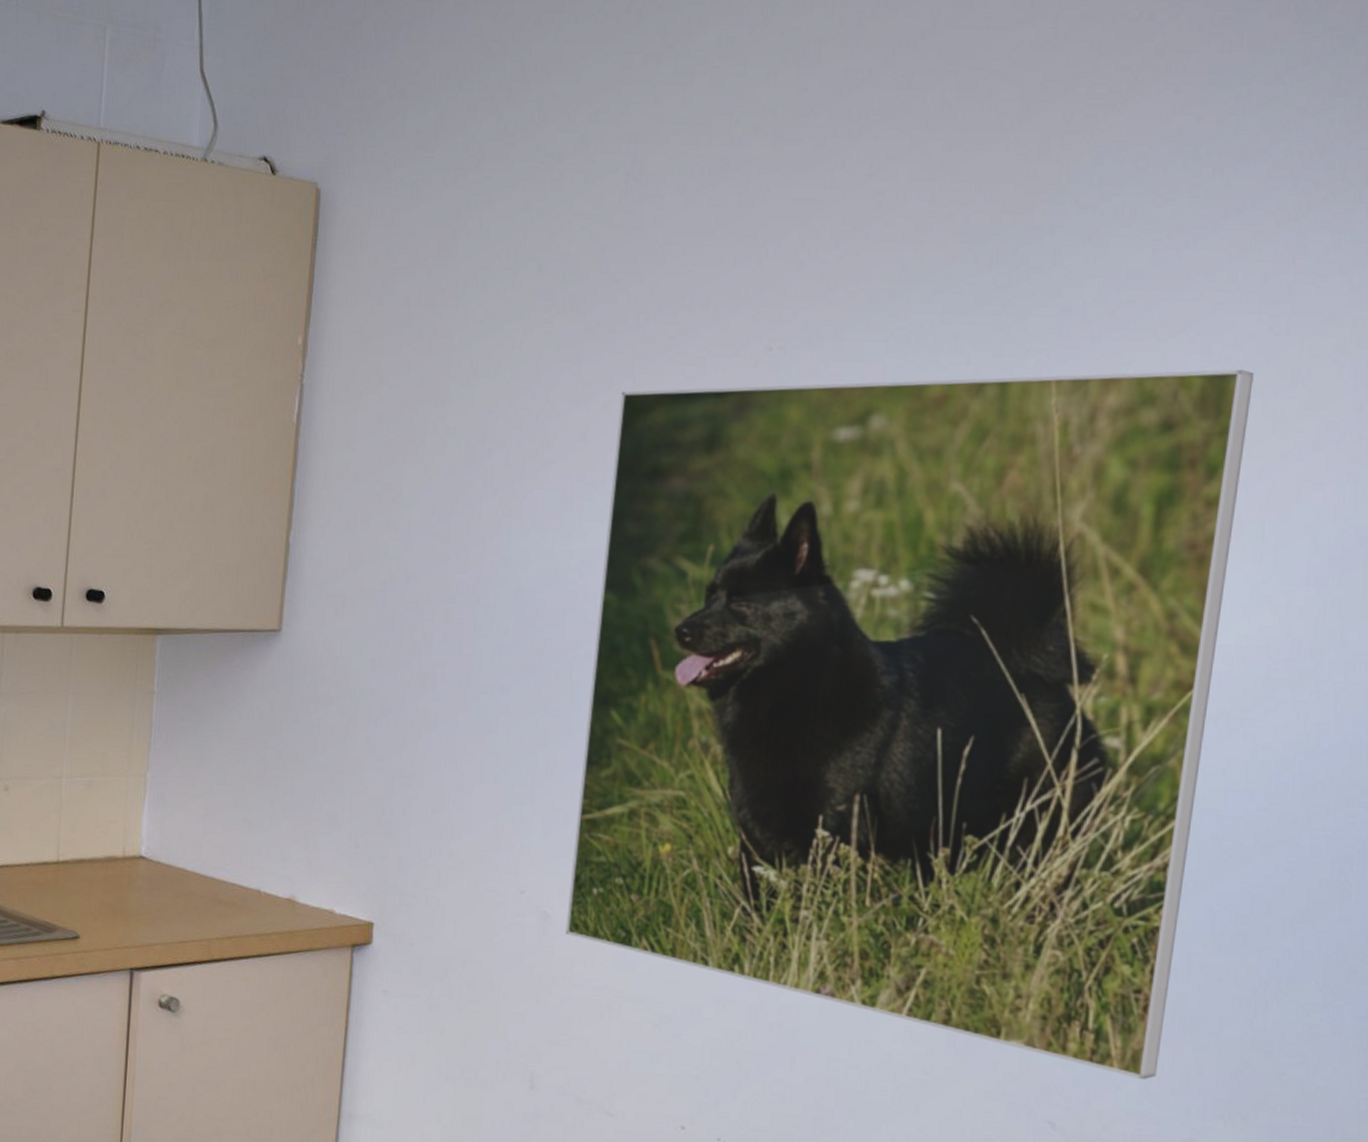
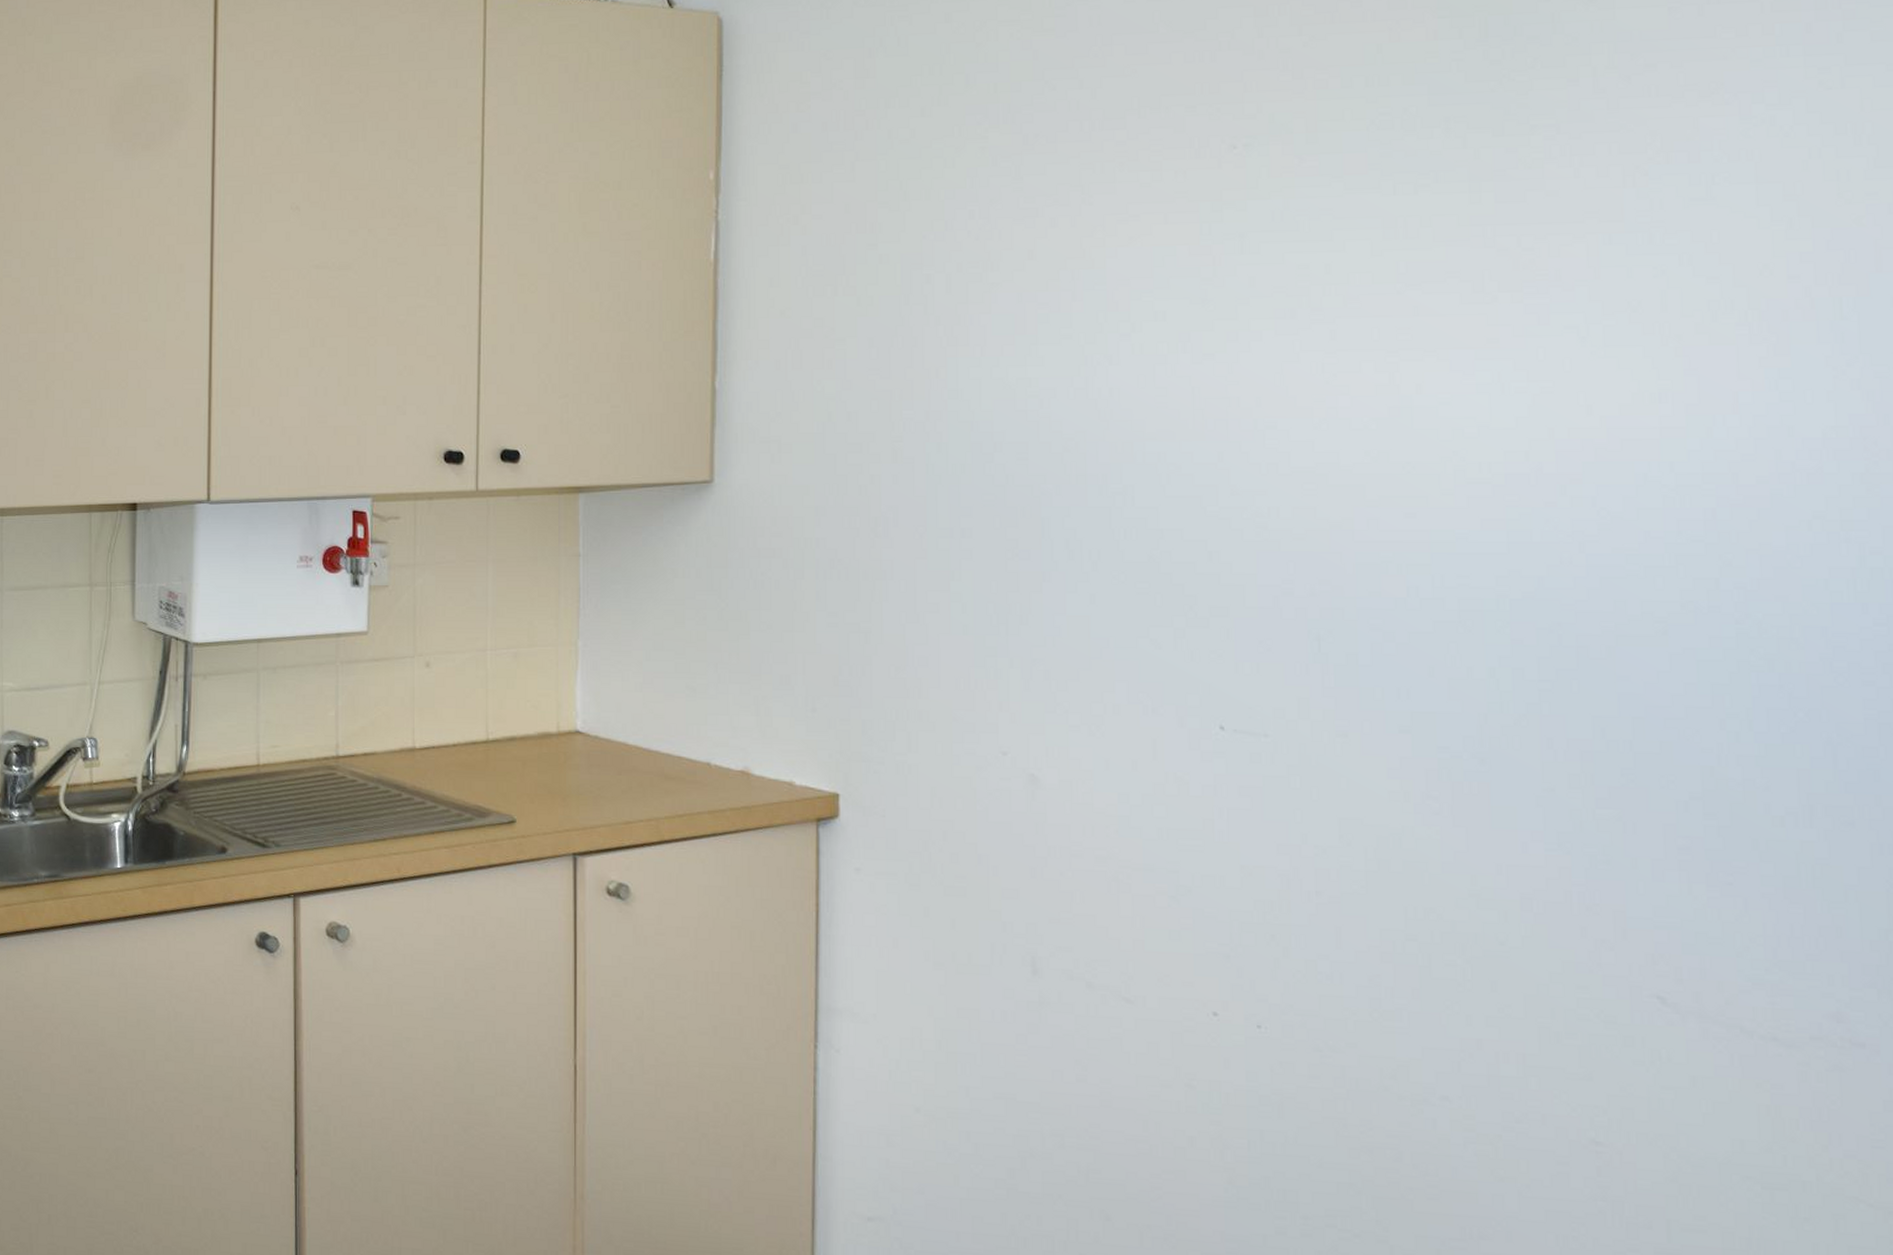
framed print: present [565,369,1254,1080] -> none [1058,130,1808,944]

